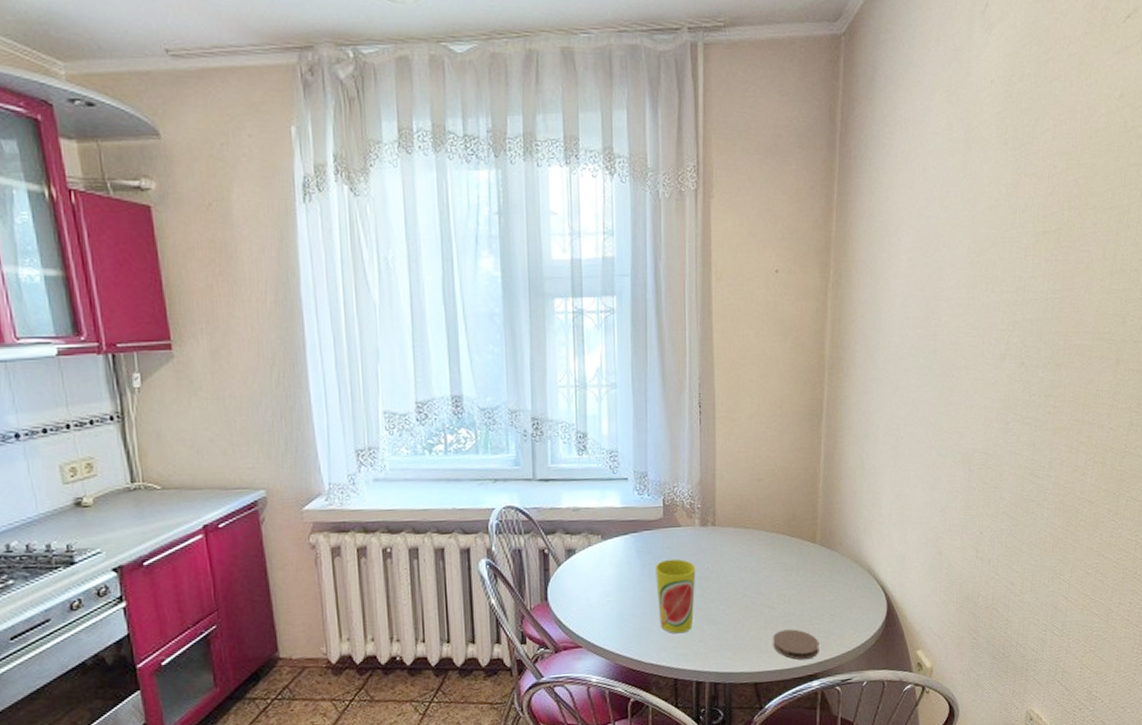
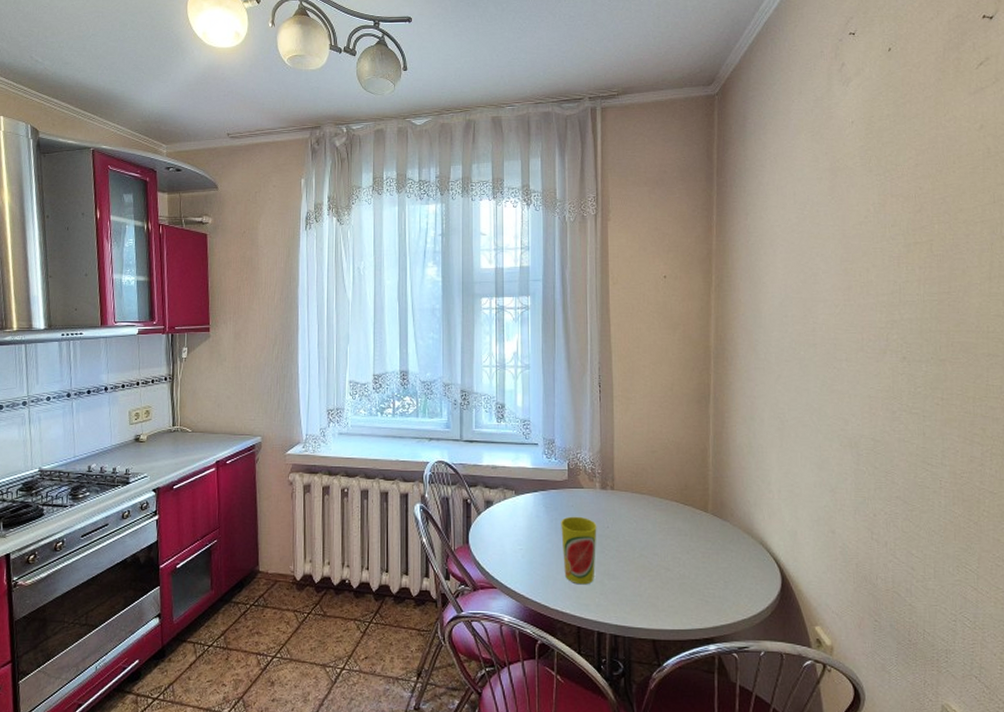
coaster: present [773,629,819,660] -> none [669,592,715,623]

